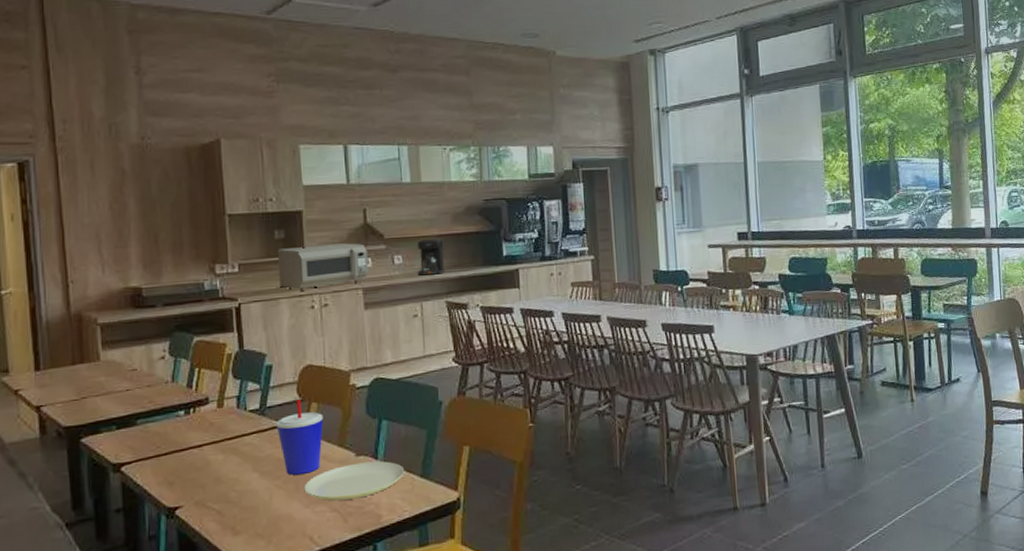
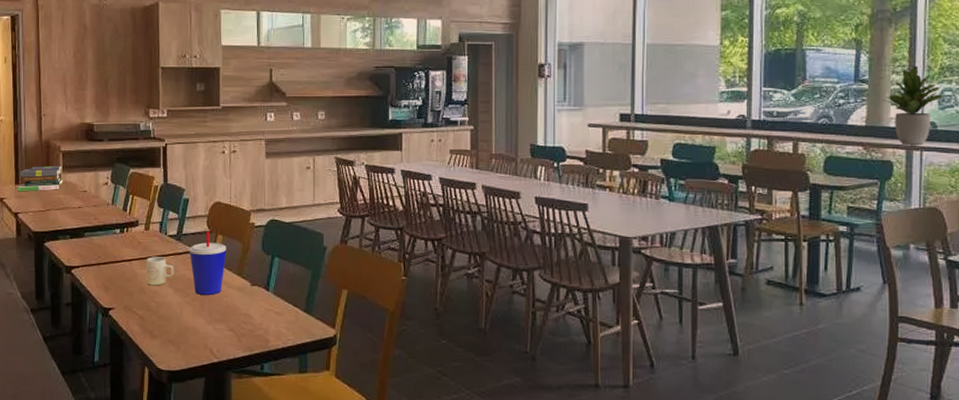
books: none [38,341,104,380] -> present [17,165,64,192]
mug: none [221,436,259,473] -> present [146,256,174,286]
microwave: present [277,243,368,292] -> none [198,98,271,138]
plate: present [304,461,405,501] -> none [208,292,291,323]
coffee maker: present [417,238,445,276] -> none [312,99,337,132]
potted plant: none [964,170,1011,243] -> present [882,65,943,145]

